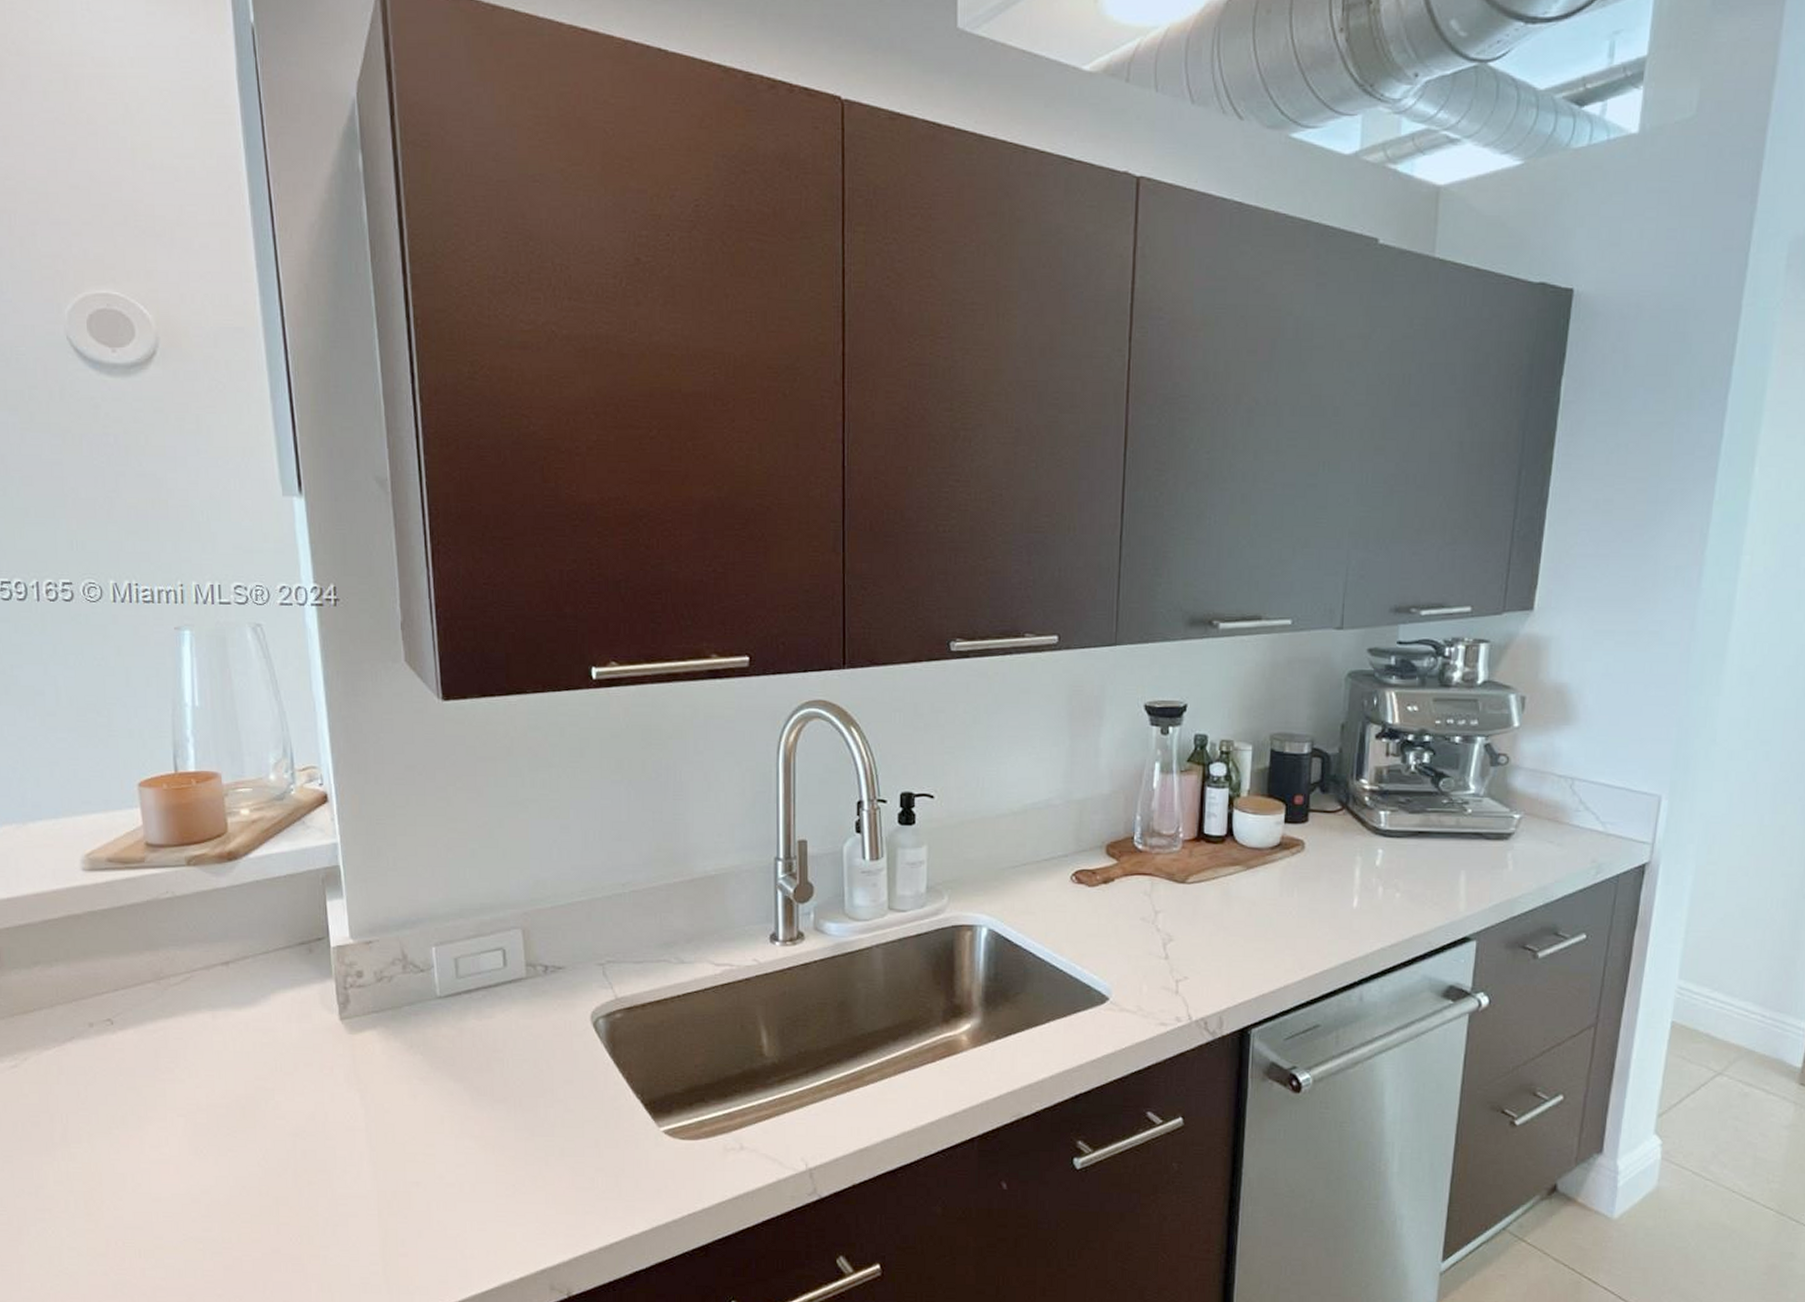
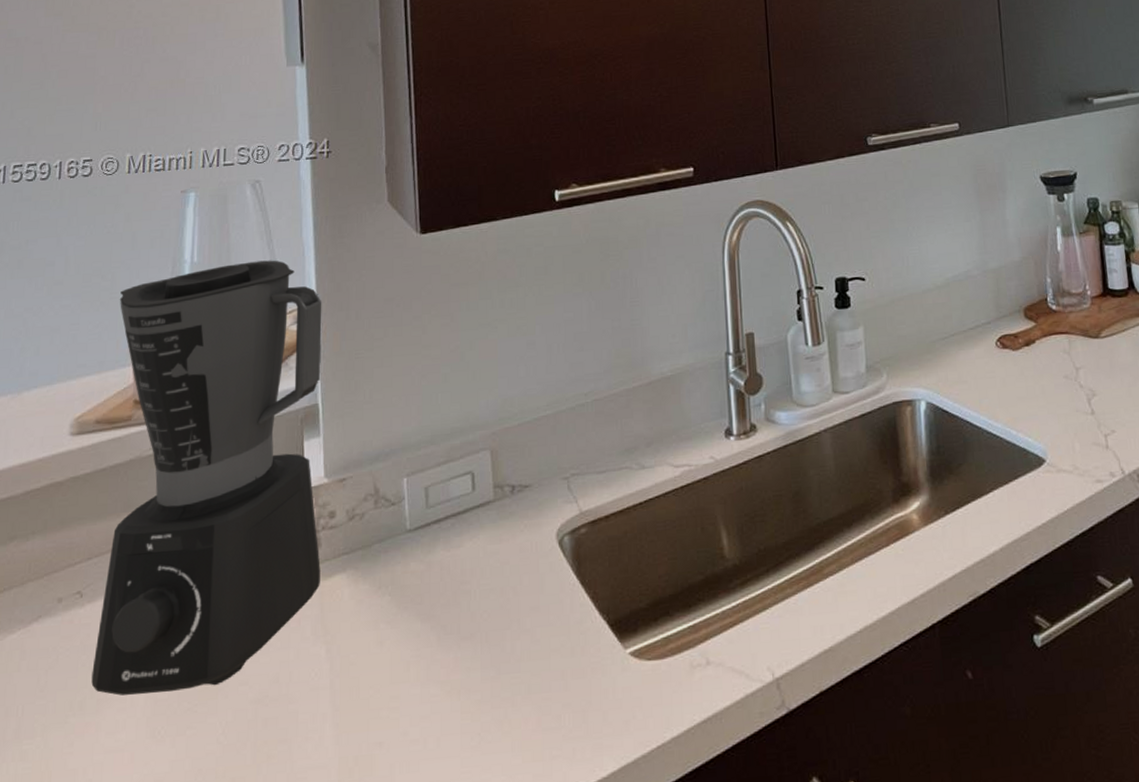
blender: none [118,712,351,1117] -> present [91,260,322,696]

